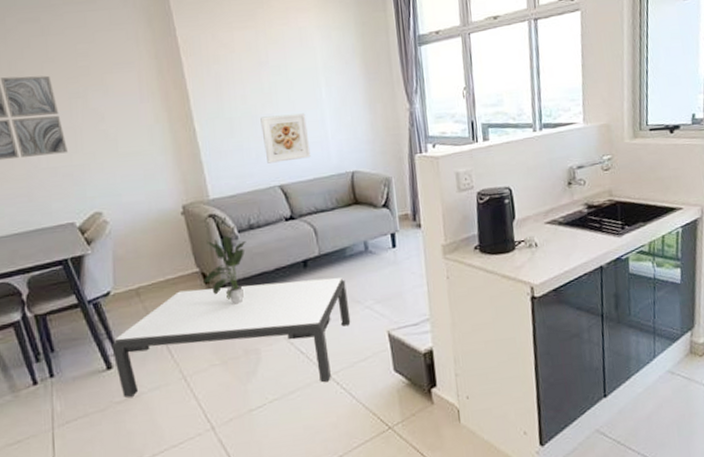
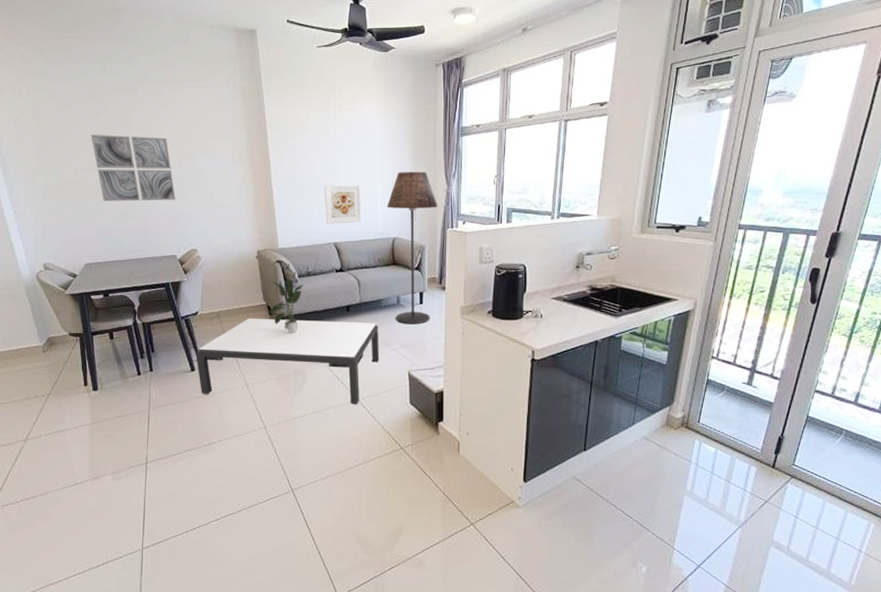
floor lamp: none [340,90,407,275] -> present [387,172,437,325]

